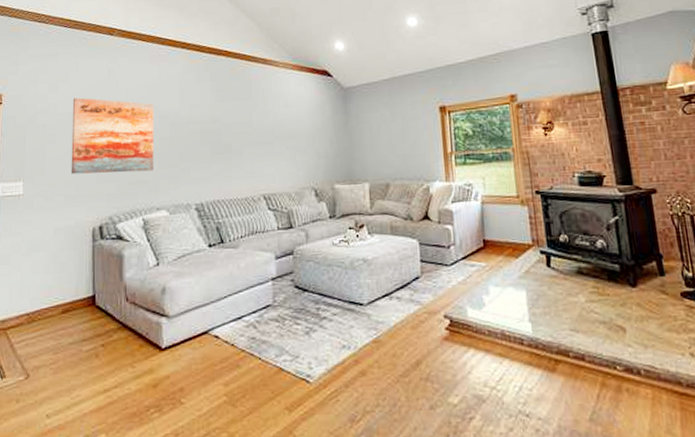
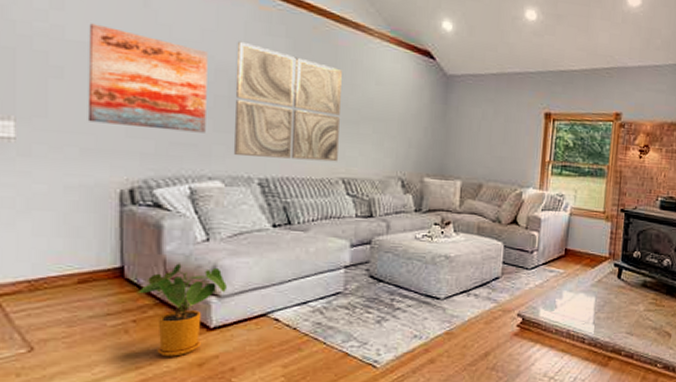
house plant: none [106,288,174,379] -> present [138,263,227,357]
wall art: none [175,91,258,187] -> present [233,41,342,162]

